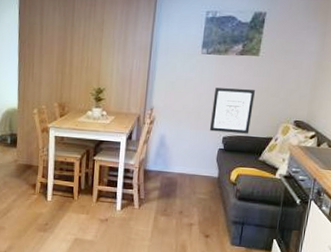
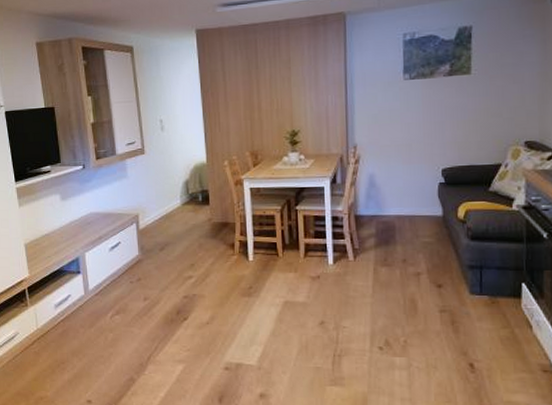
wall art: present [209,88,255,134] -> none [424,112,473,164]

